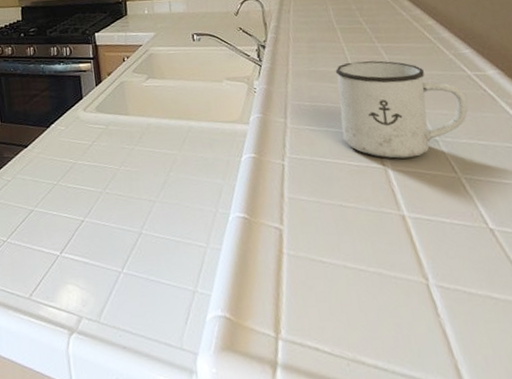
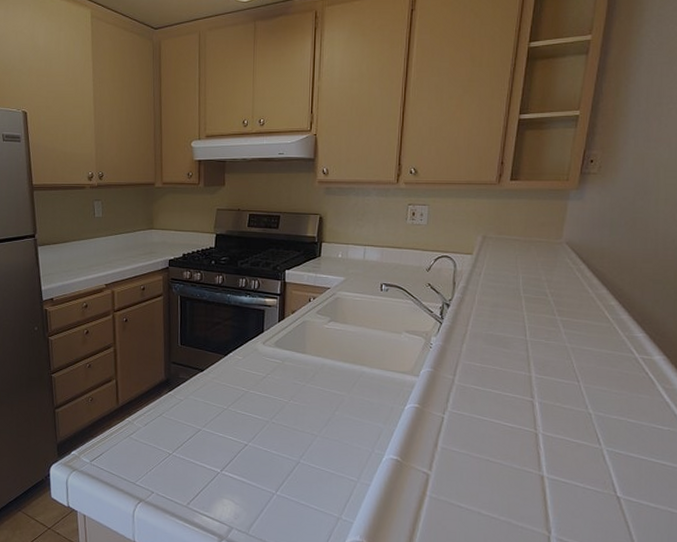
mug: present [335,60,469,159] -> none [504,331,628,426]

